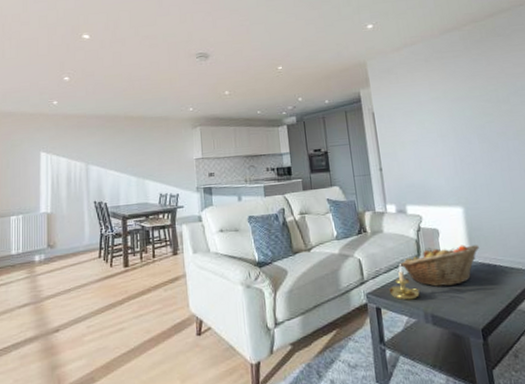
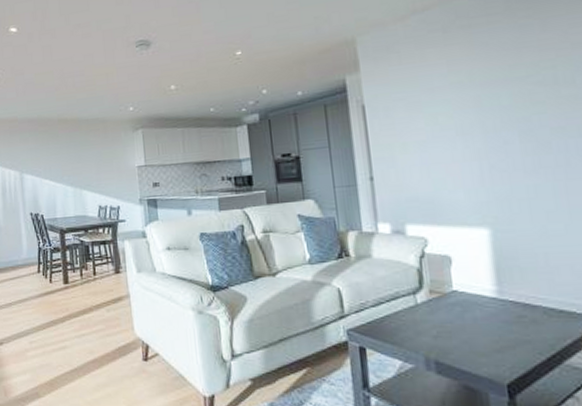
candle holder: present [389,264,421,300] -> none [377,297,421,341]
fruit basket: present [400,245,479,287] -> none [393,277,511,327]

